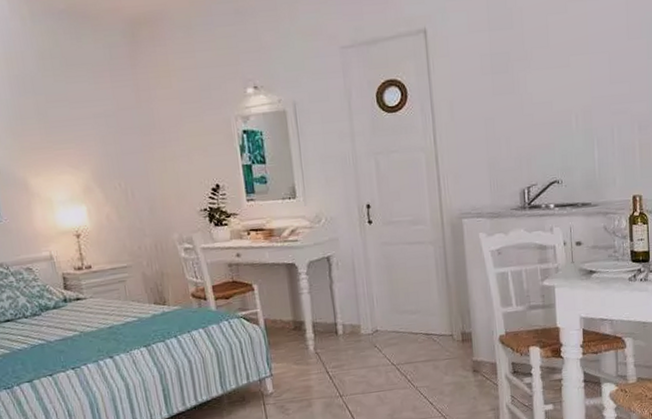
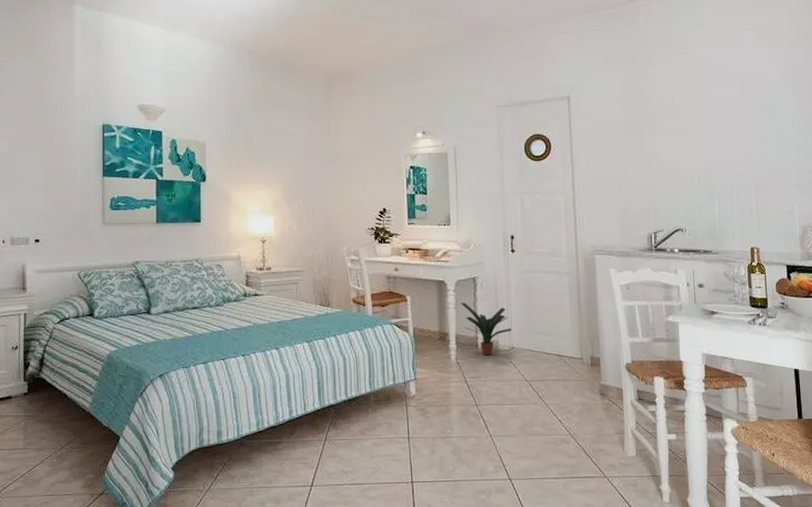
potted plant: none [314,285,374,343] -> present [460,302,511,356]

